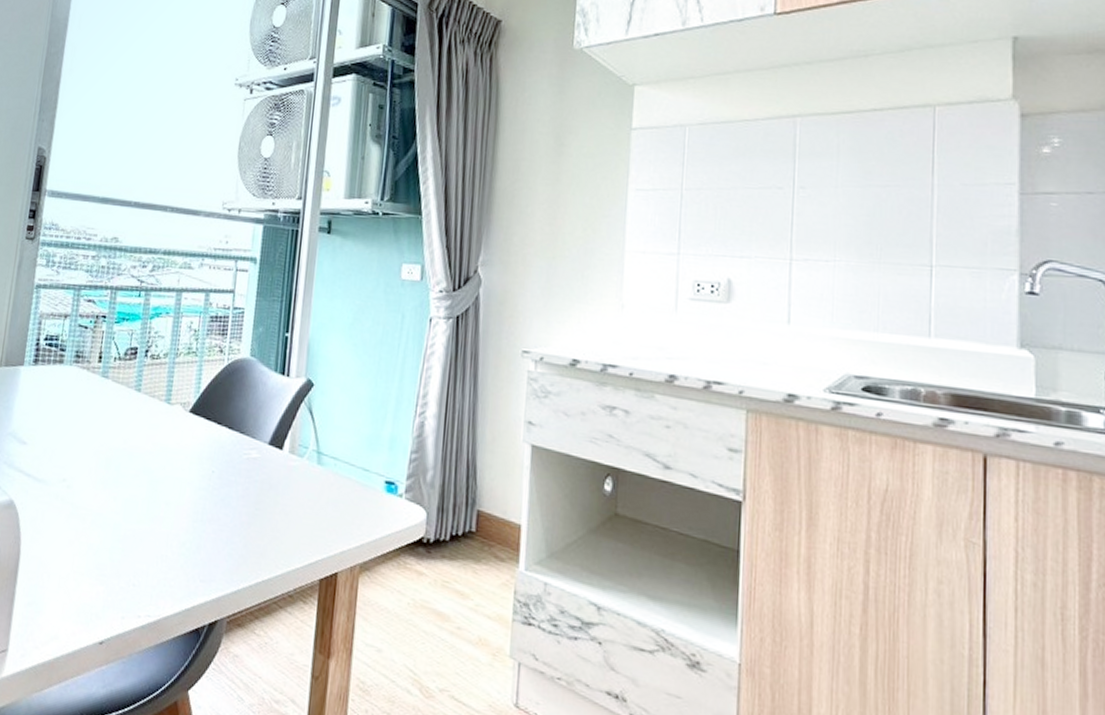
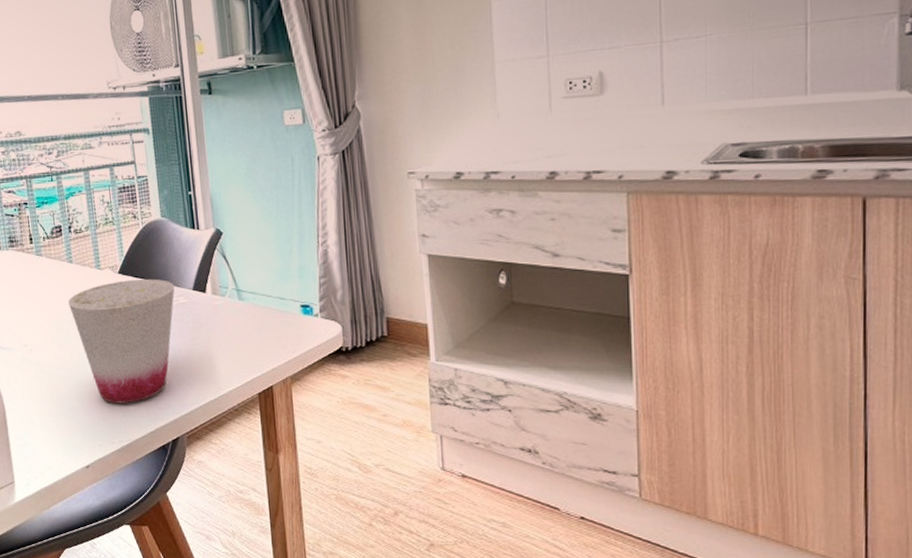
cup: none [125,421,250,570] -> present [68,278,175,404]

